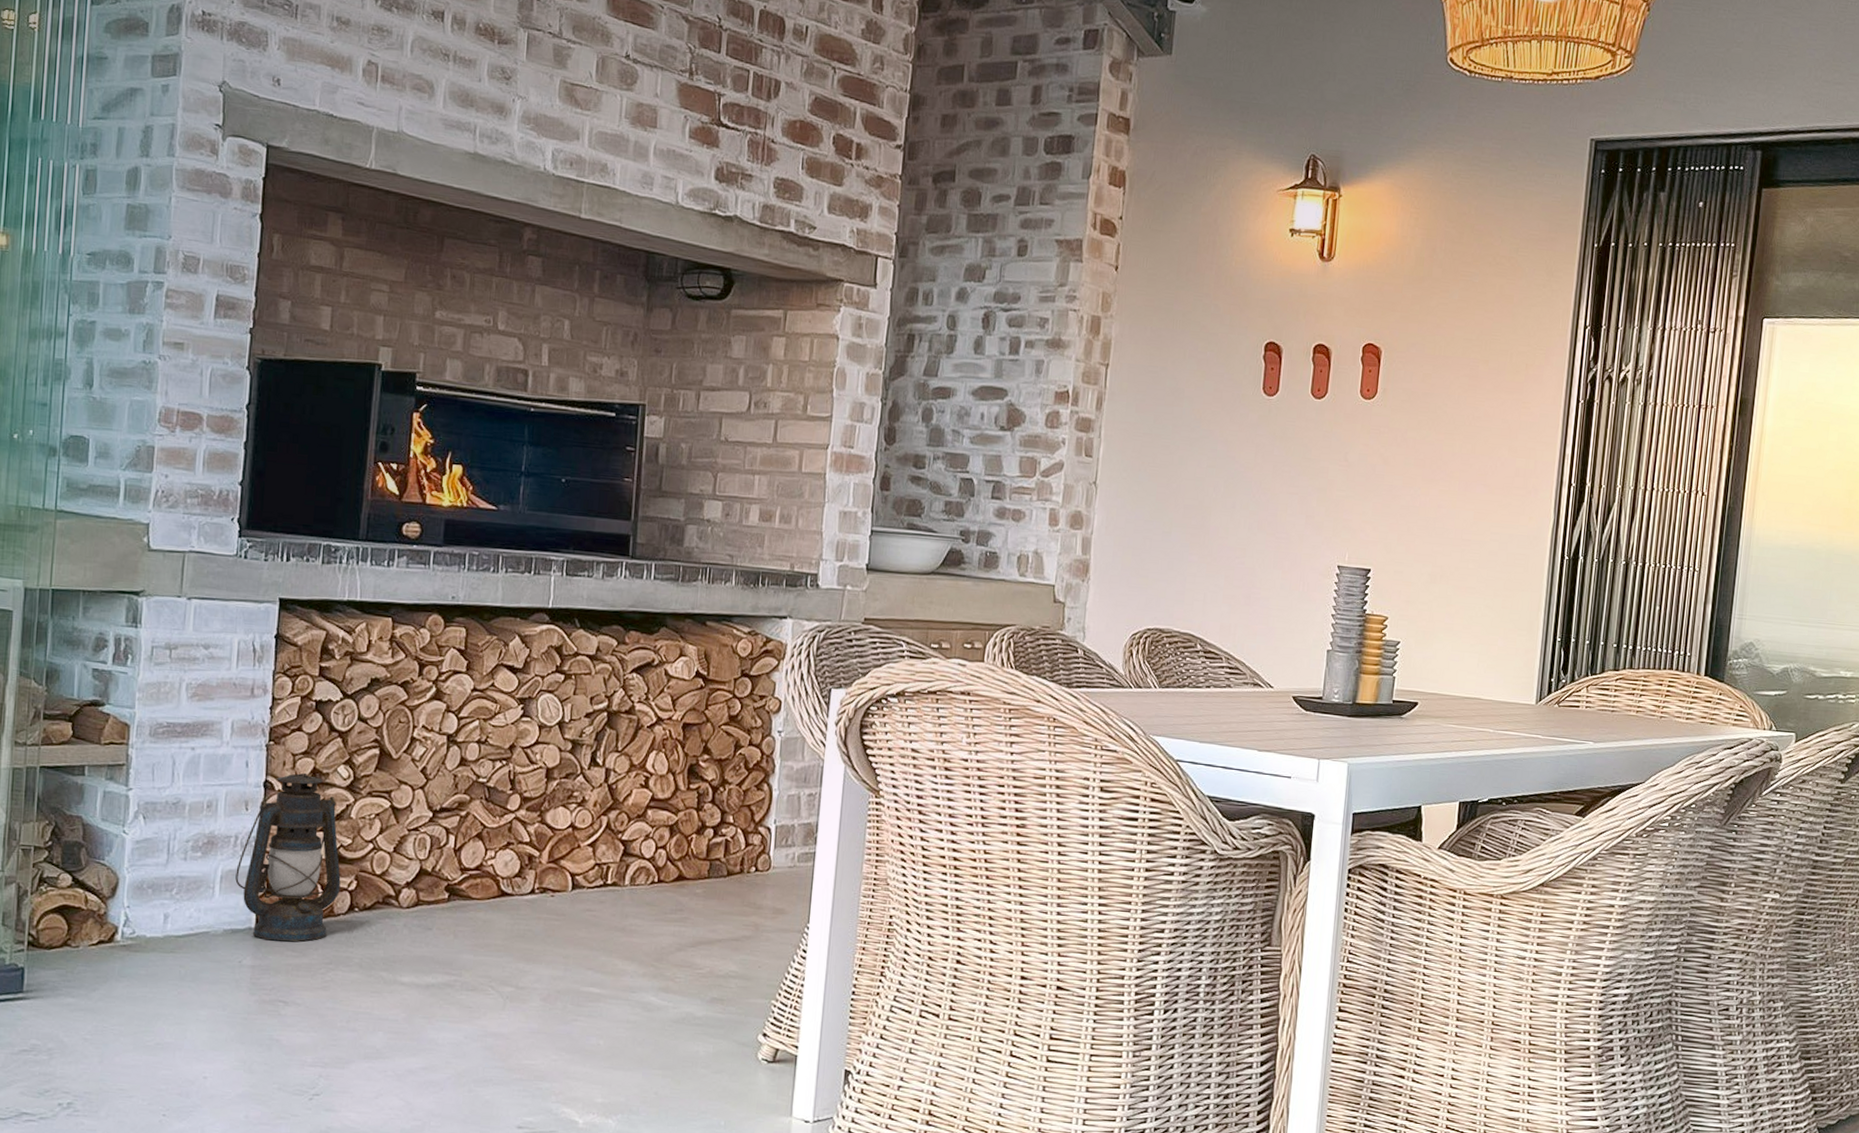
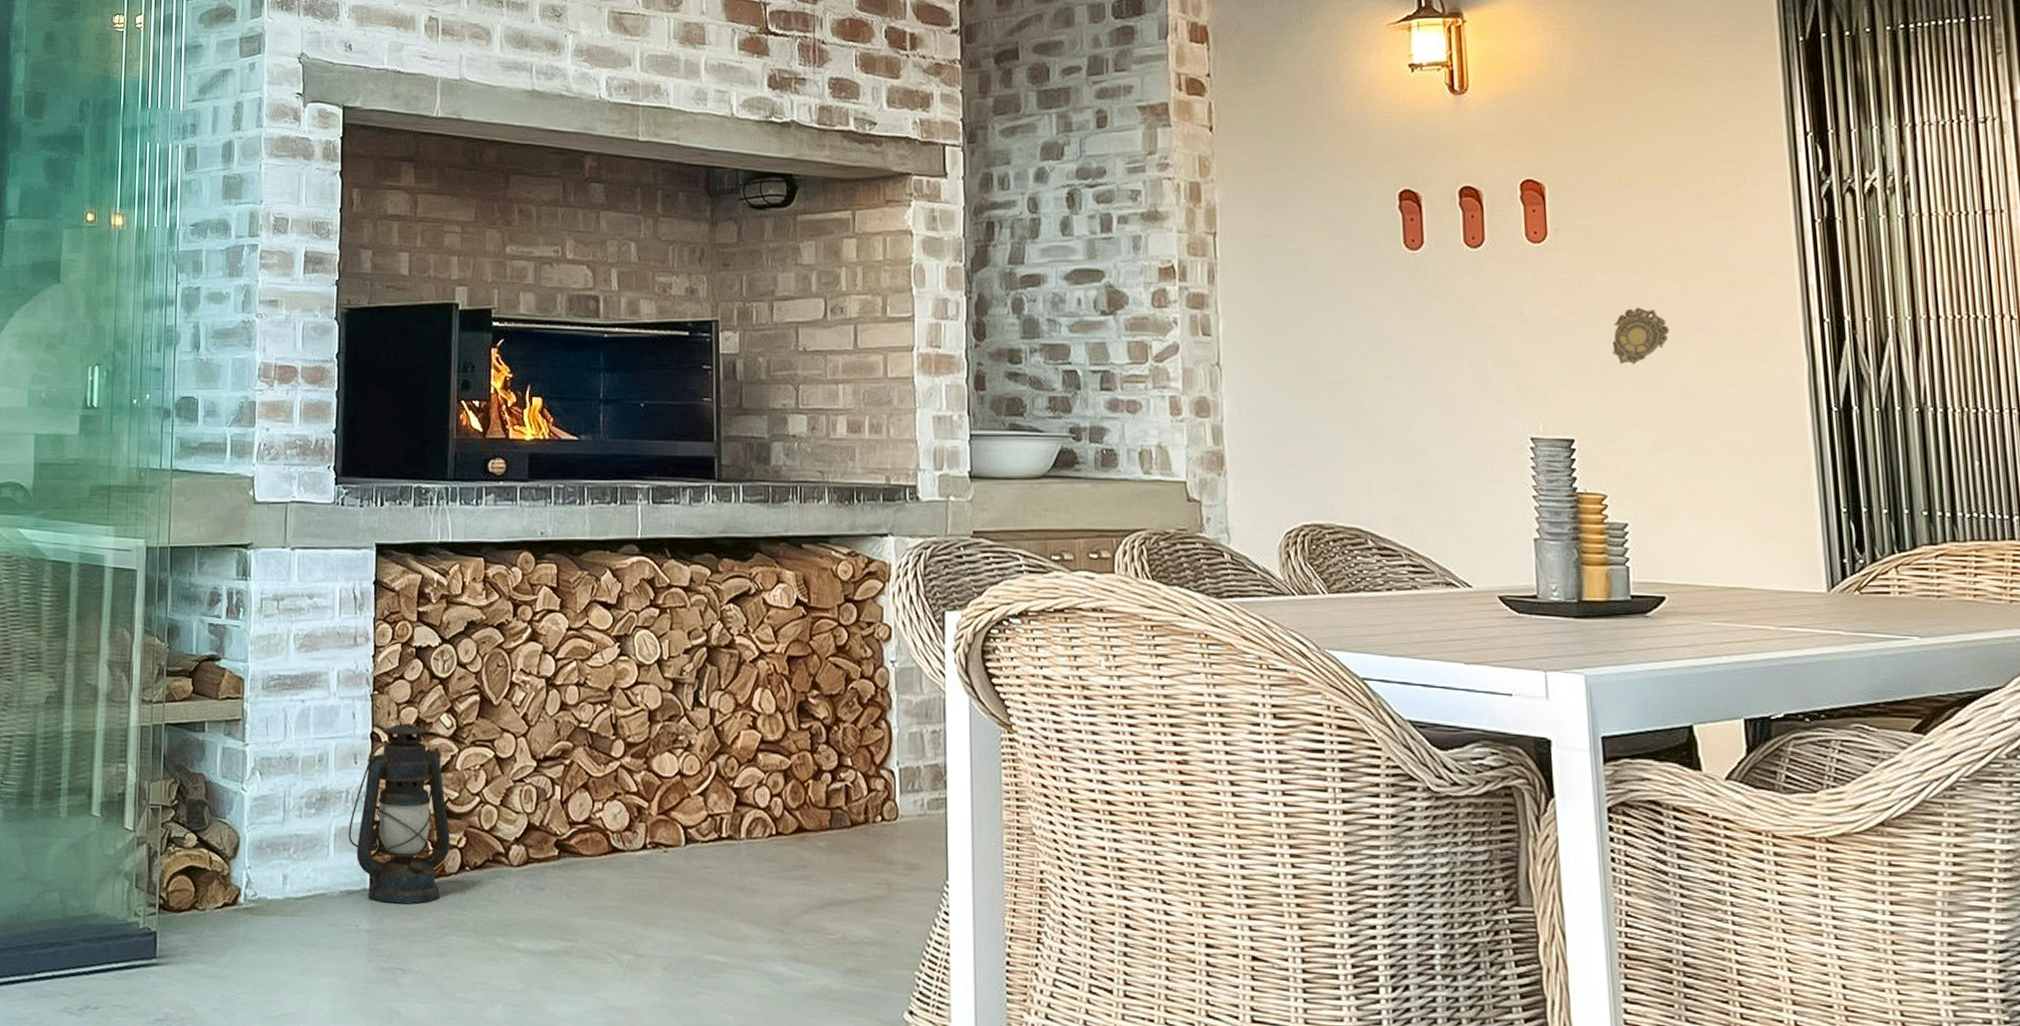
decorative medallion: none [1411,461,1457,511] -> present [1612,307,1670,365]

